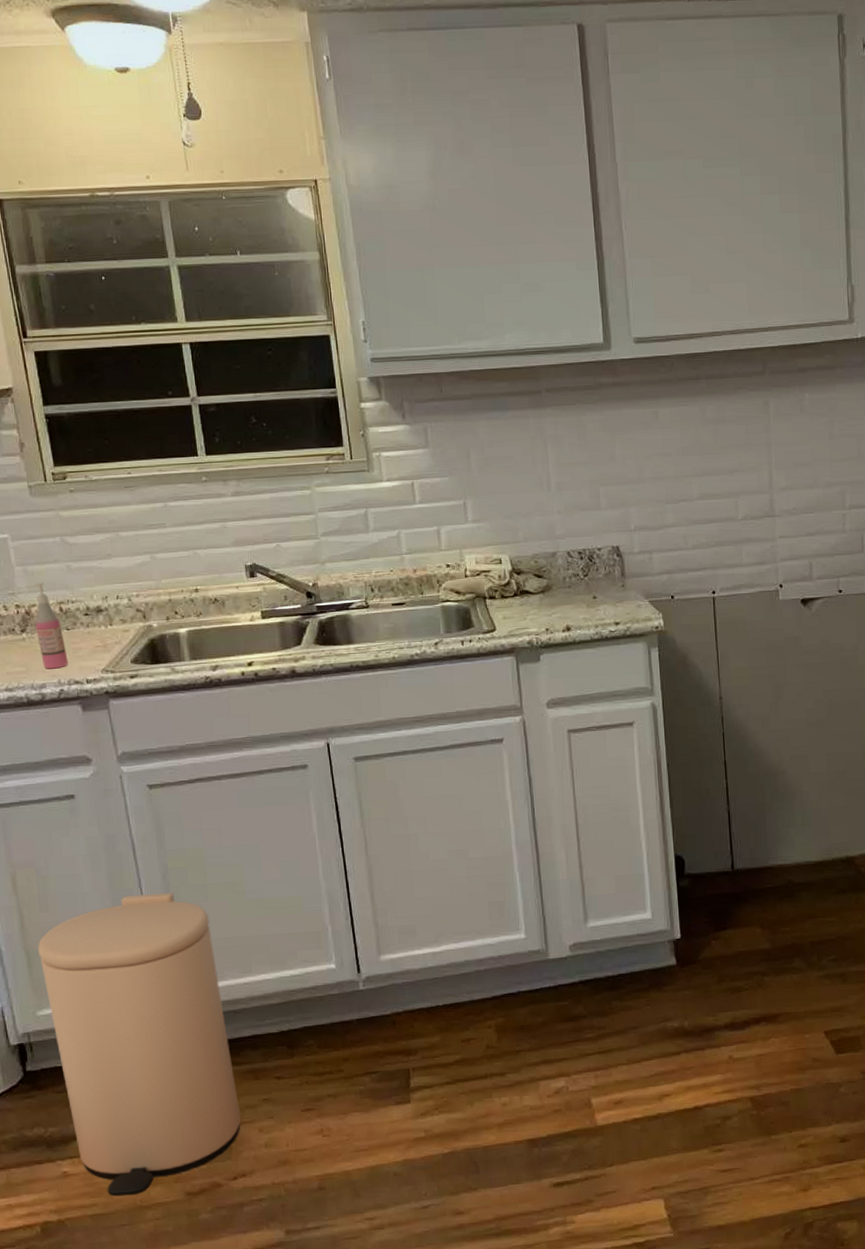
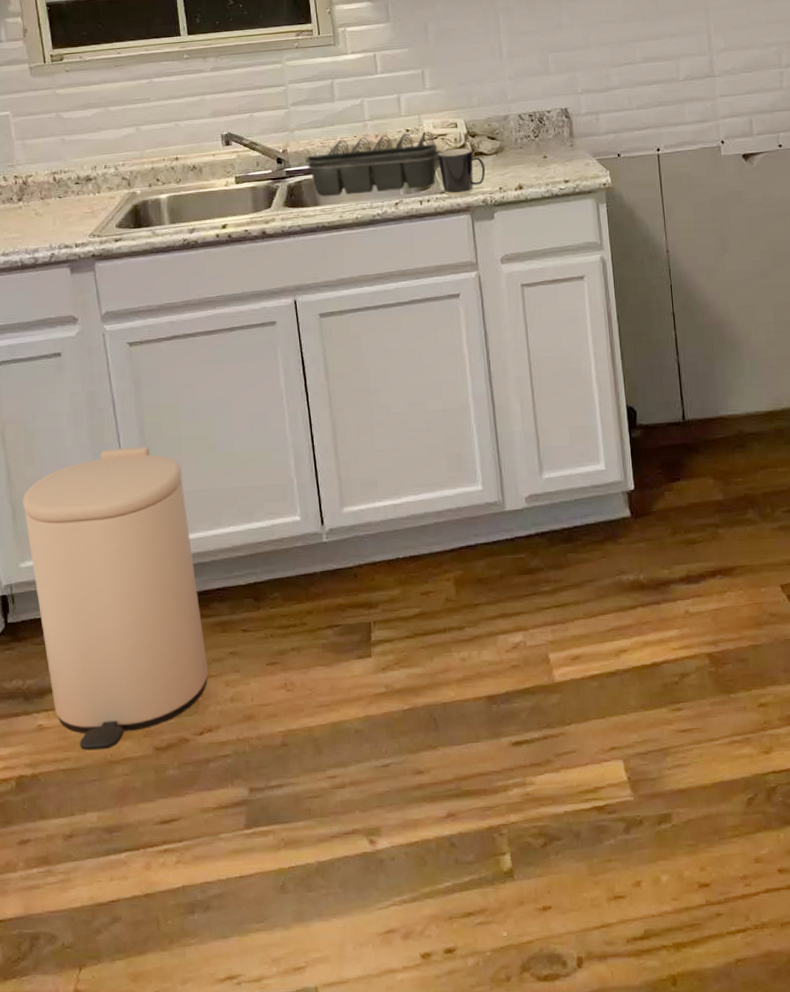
soap dispenser: present [25,582,68,669] -> none [23,154,59,235]
dish rack: none [338,567,488,635] -> present [305,131,445,197]
mug: none [480,585,532,637] -> present [437,148,486,196]

